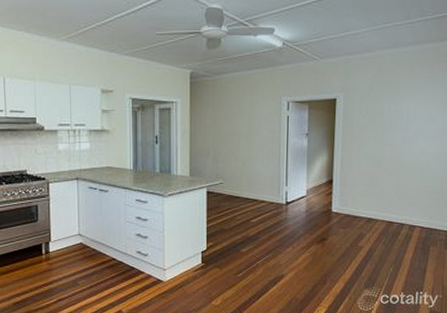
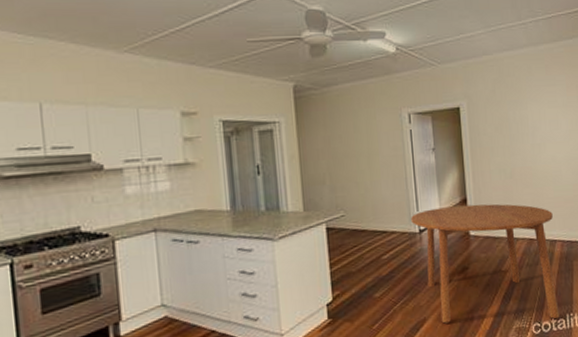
dining table: none [280,185,415,295] -> present [411,204,560,324]

